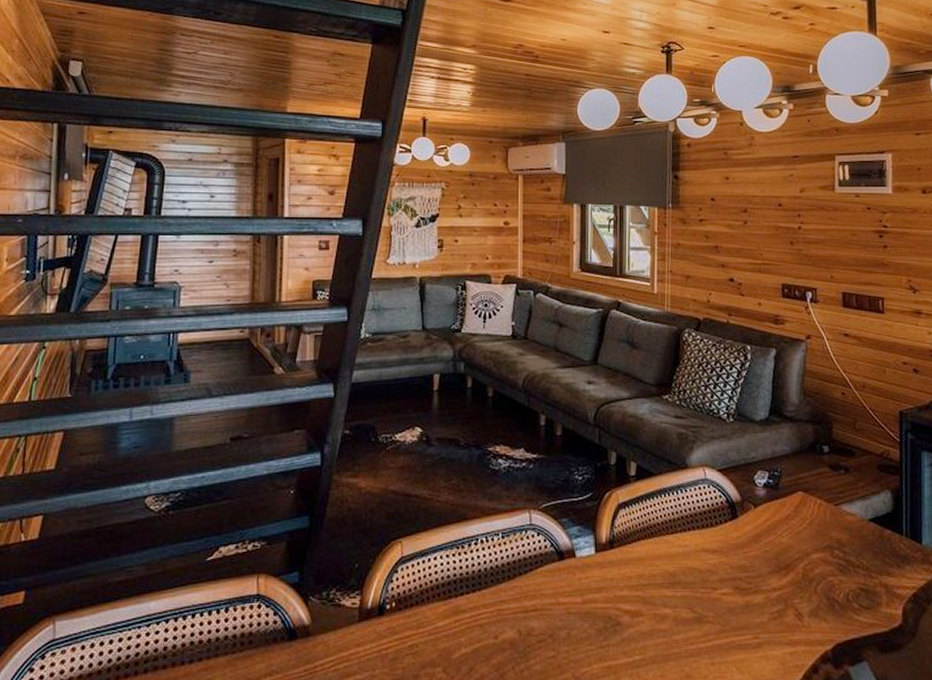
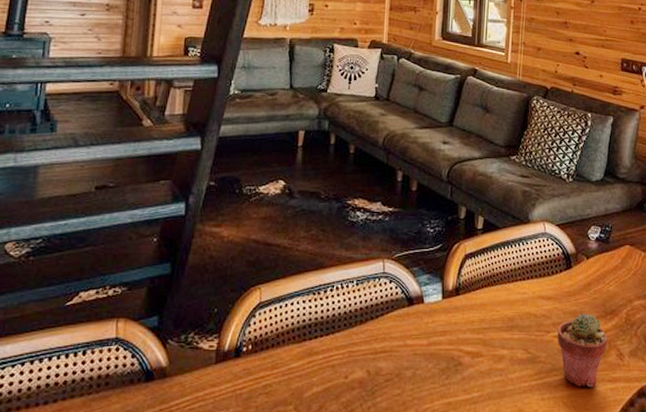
potted succulent: none [725,568,784,651] -> present [557,313,608,387]

